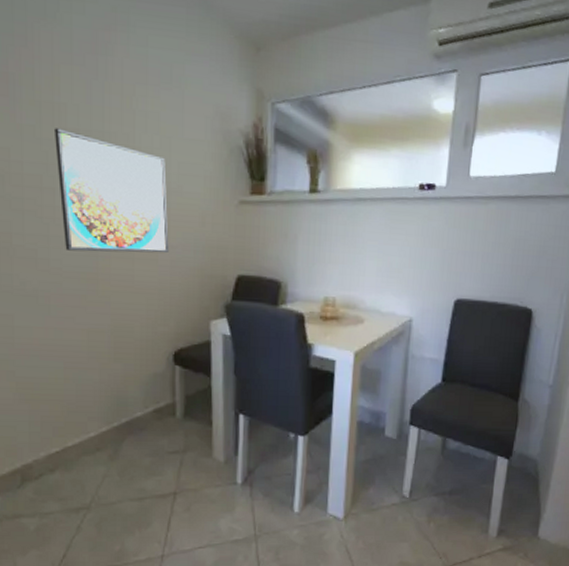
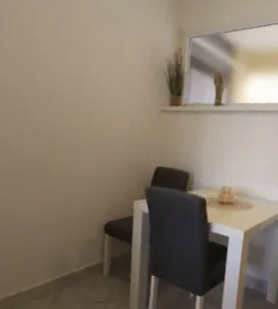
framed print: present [55,128,169,253] -> none [30,54,108,148]

